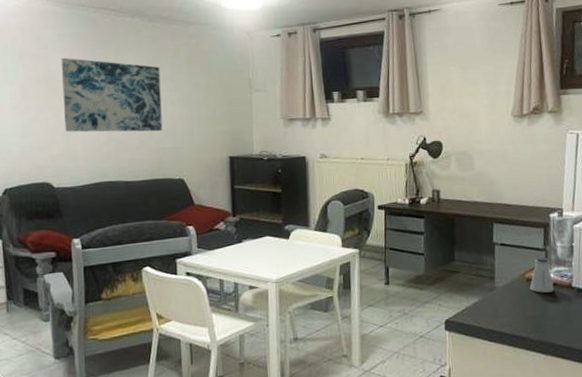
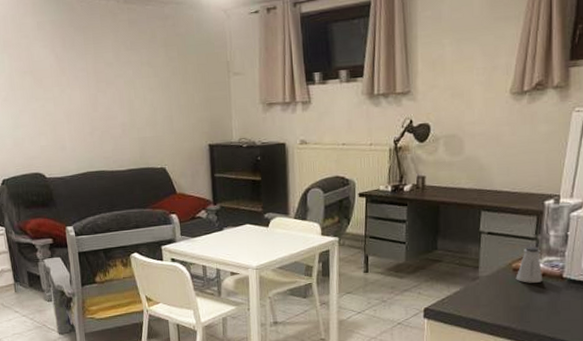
wall art: present [61,57,162,132] -> none [42,46,143,123]

